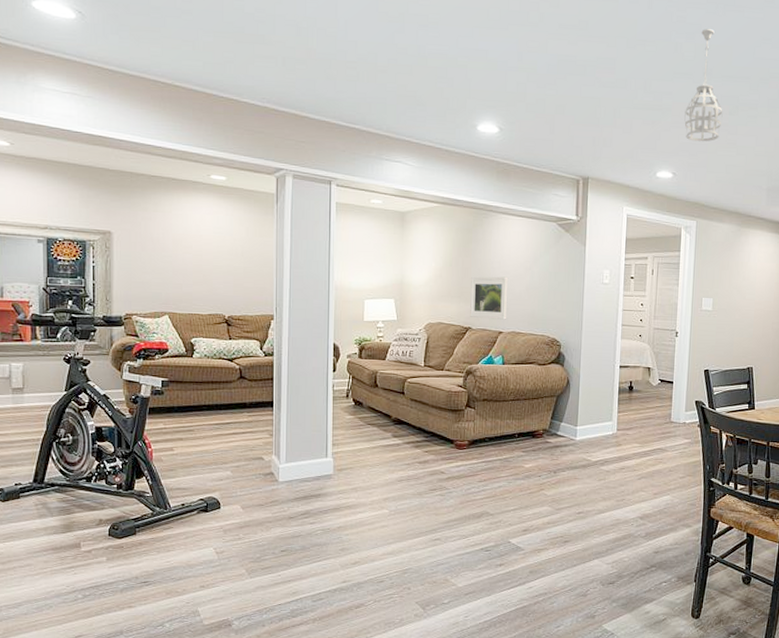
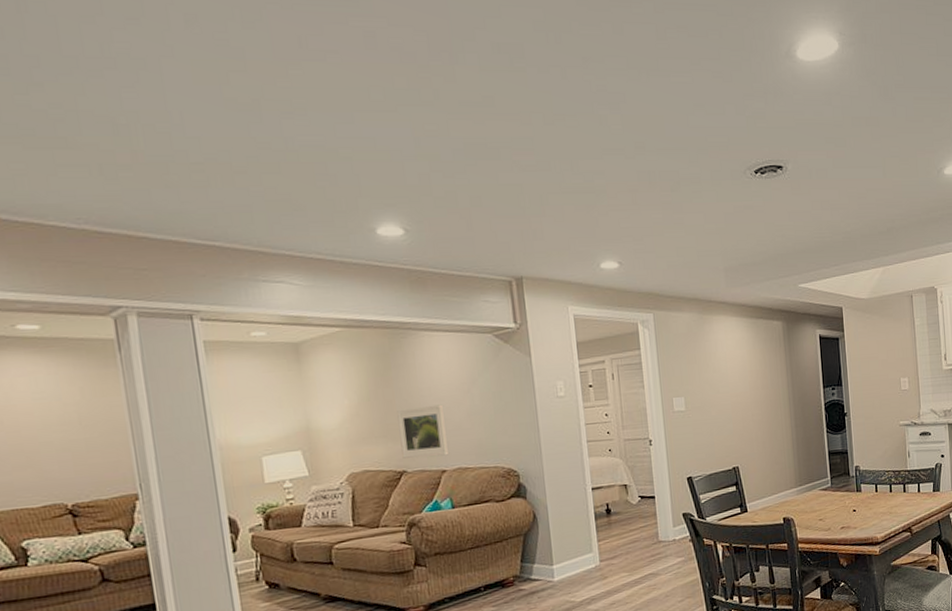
pendant light: present [684,29,723,142] -> none [621,98,665,225]

